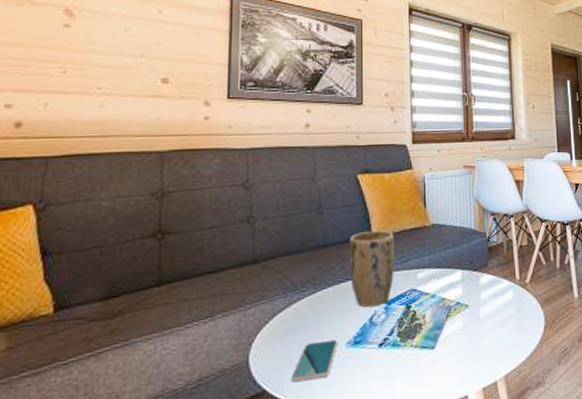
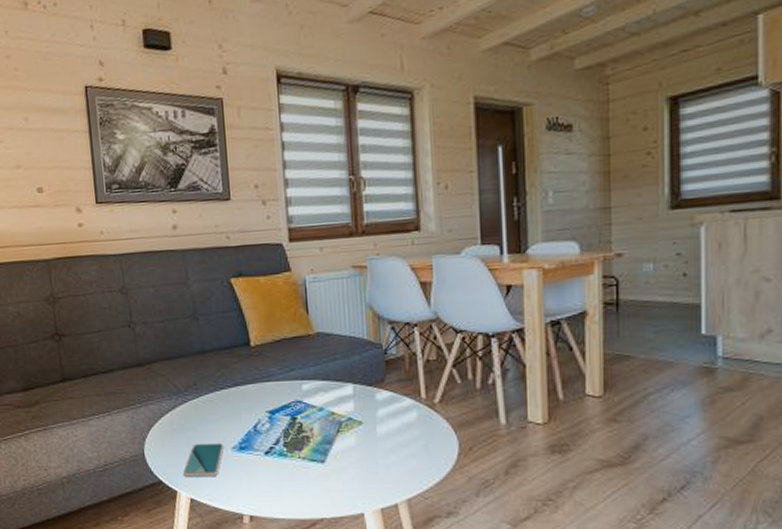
plant pot: present [348,230,394,307] -> none [227,338,277,415]

